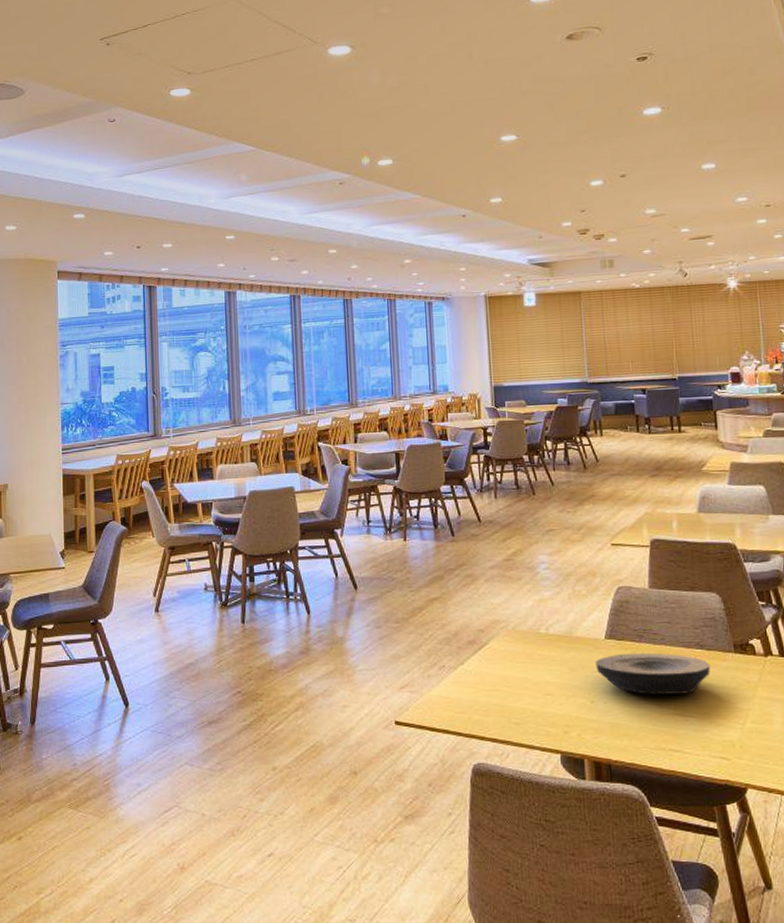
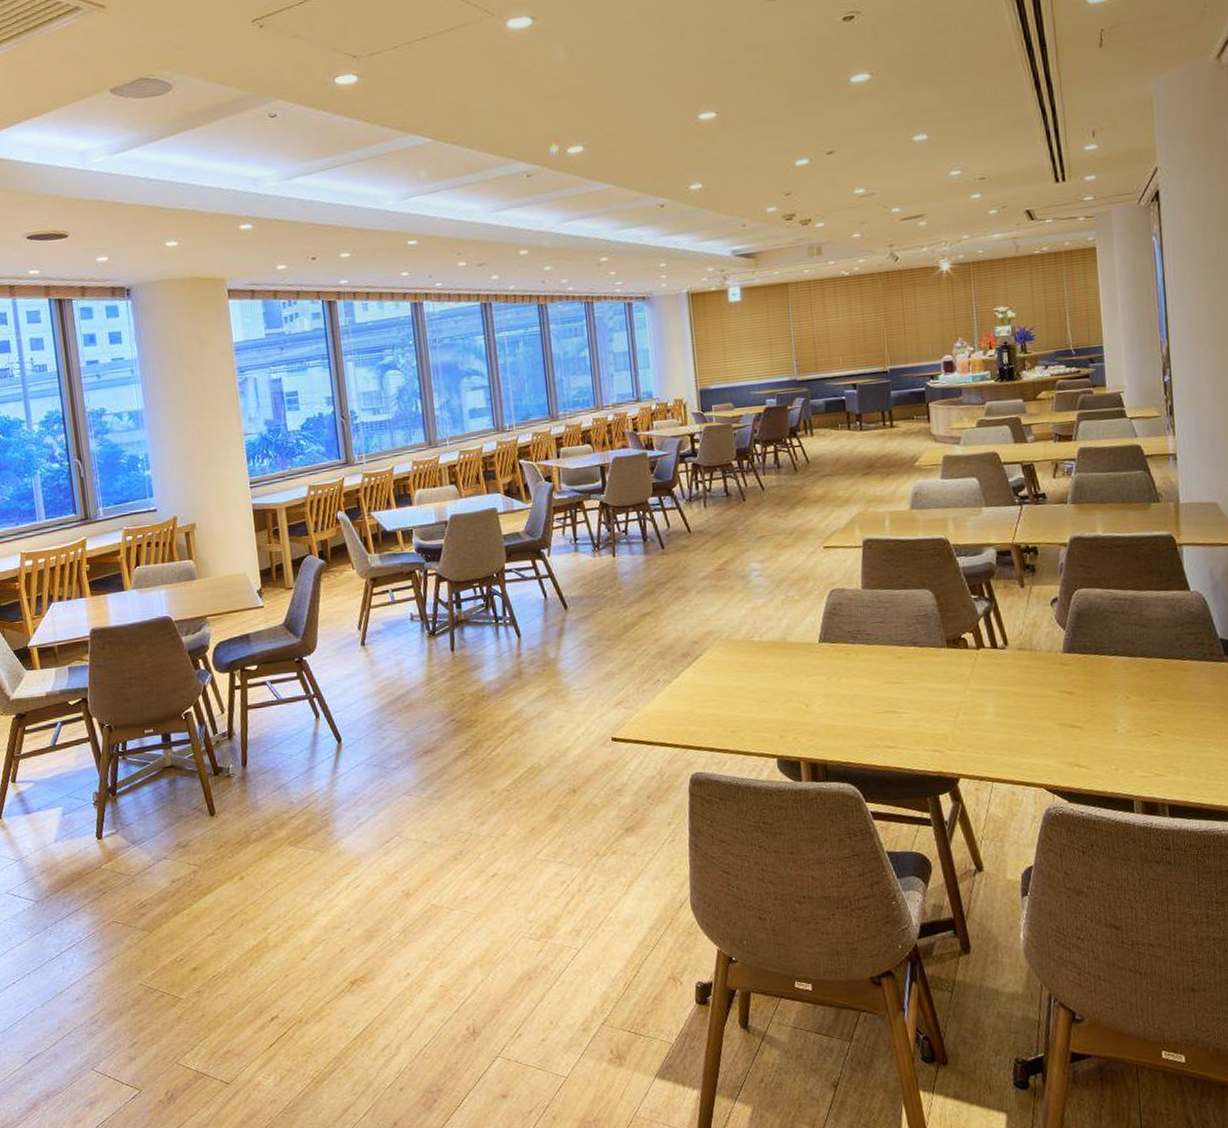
plate: present [595,652,710,695] -> none [809,652,924,695]

